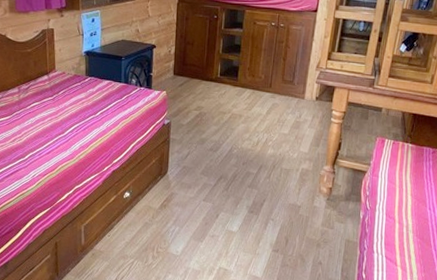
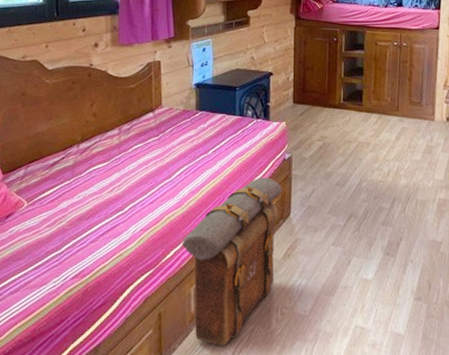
backpack: none [73,139,161,273] -> present [181,178,282,346]

